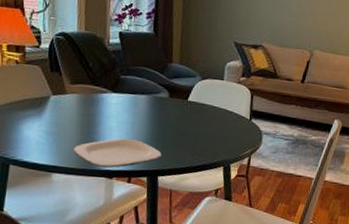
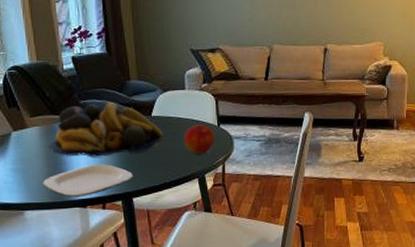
fruit bowl: none [84,79,197,135] -> present [49,102,164,157]
apple: none [215,115,246,145] -> present [184,124,215,155]

